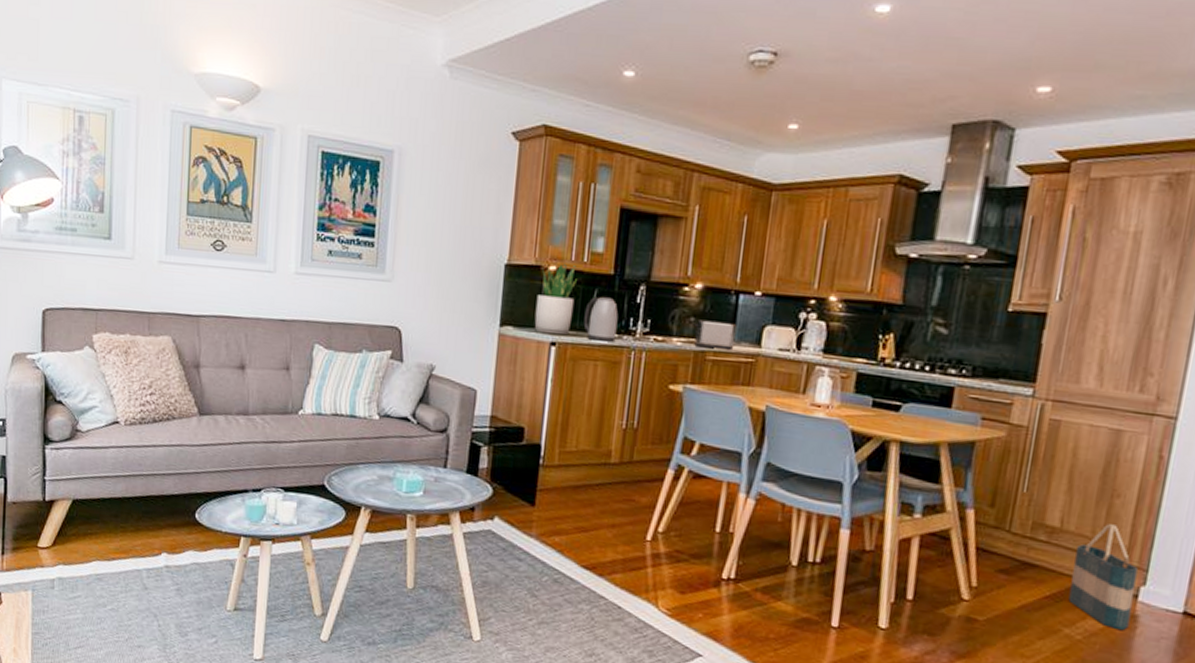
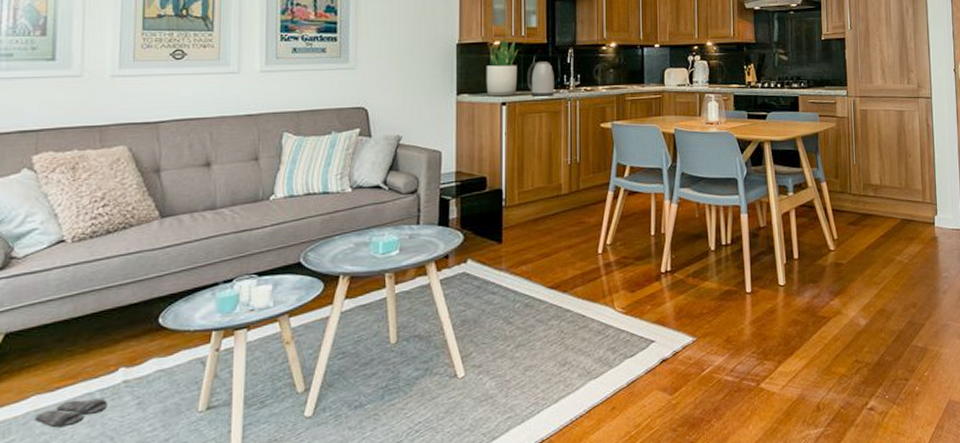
slippers: none [96,572,152,595] -> present [35,398,108,428]
toaster: present [693,319,737,351] -> none [613,70,645,92]
tote bag: present [1068,524,1138,631] -> none [893,176,934,251]

